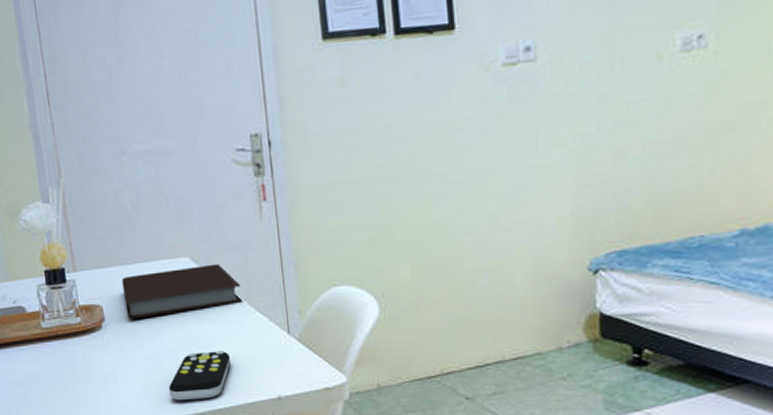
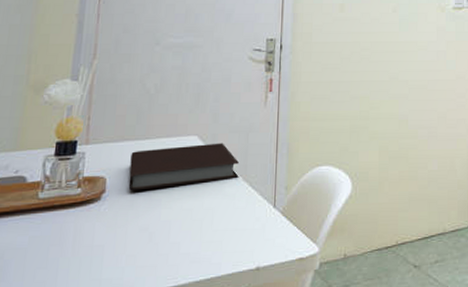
remote control: present [168,351,231,401] -> none [153,223,218,273]

